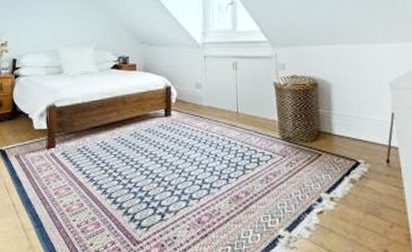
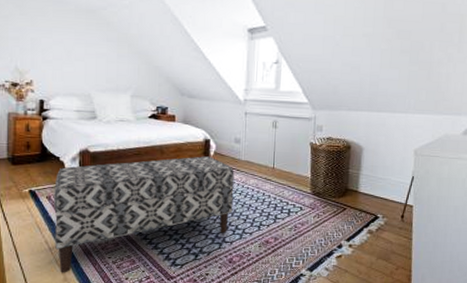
bench: none [21,104,198,239] -> present [53,156,234,273]

